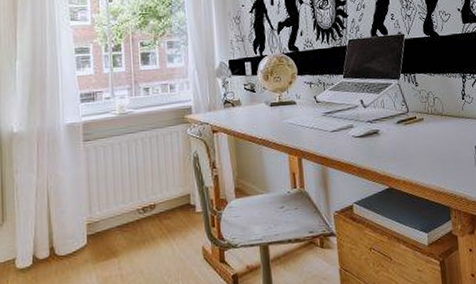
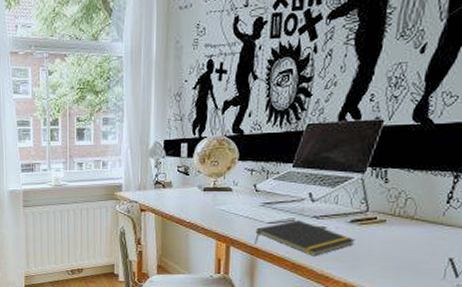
notepad: none [322,126,404,159] -> present [255,220,356,256]

